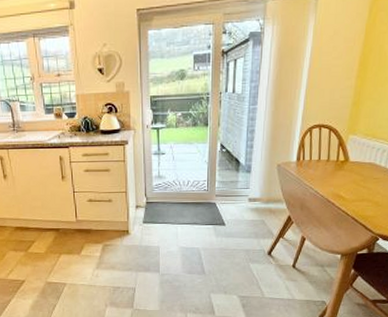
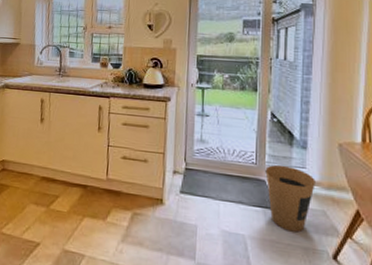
trash can: none [215,188,257,240] -> present [265,164,315,233]

